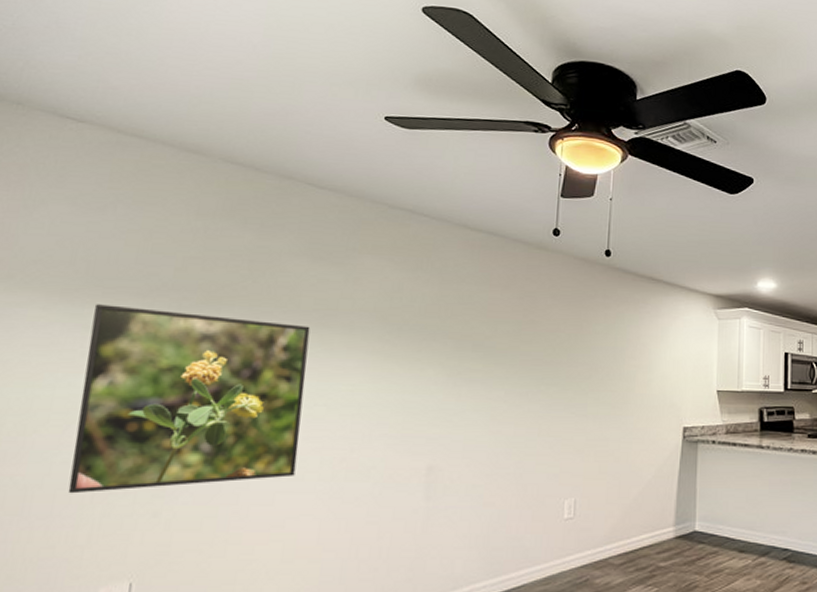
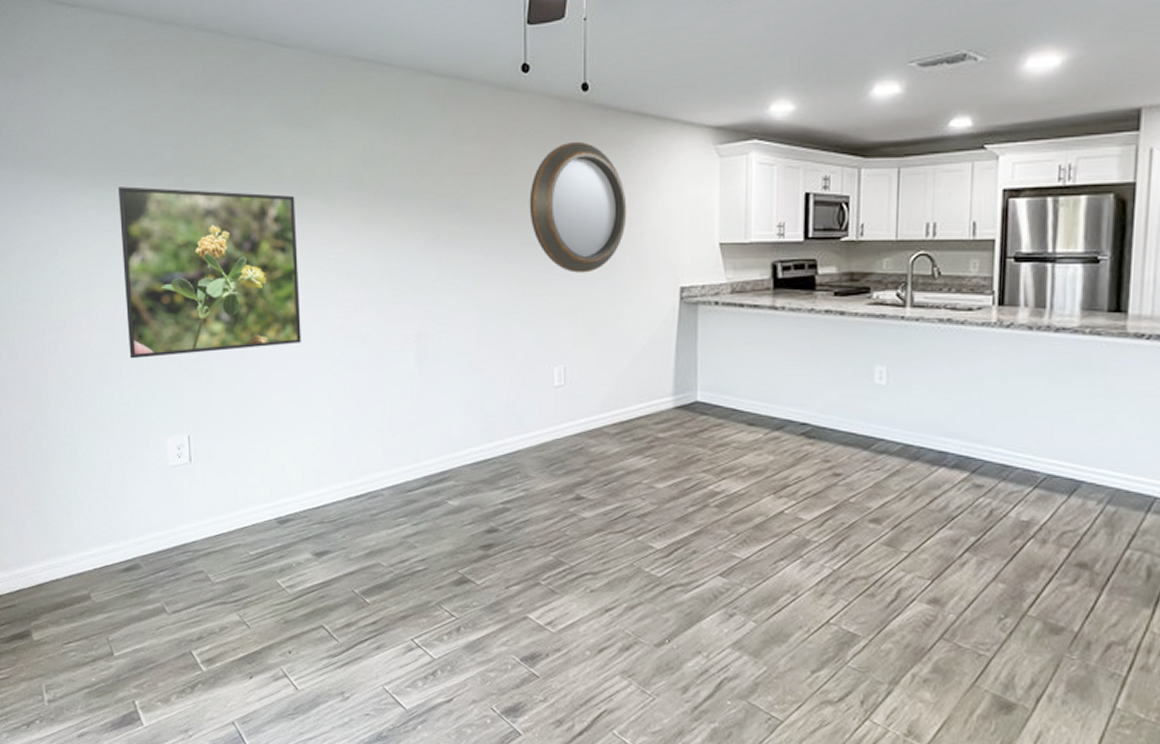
home mirror: none [551,297,640,412] -> present [529,141,627,273]

